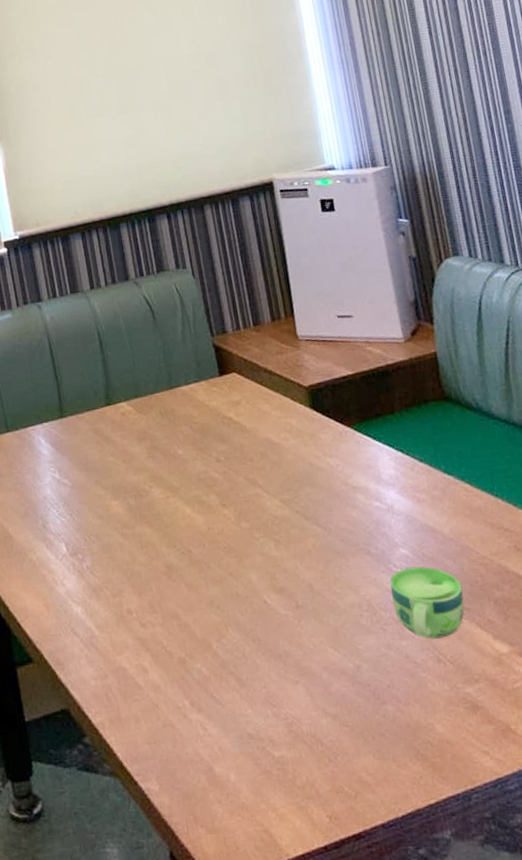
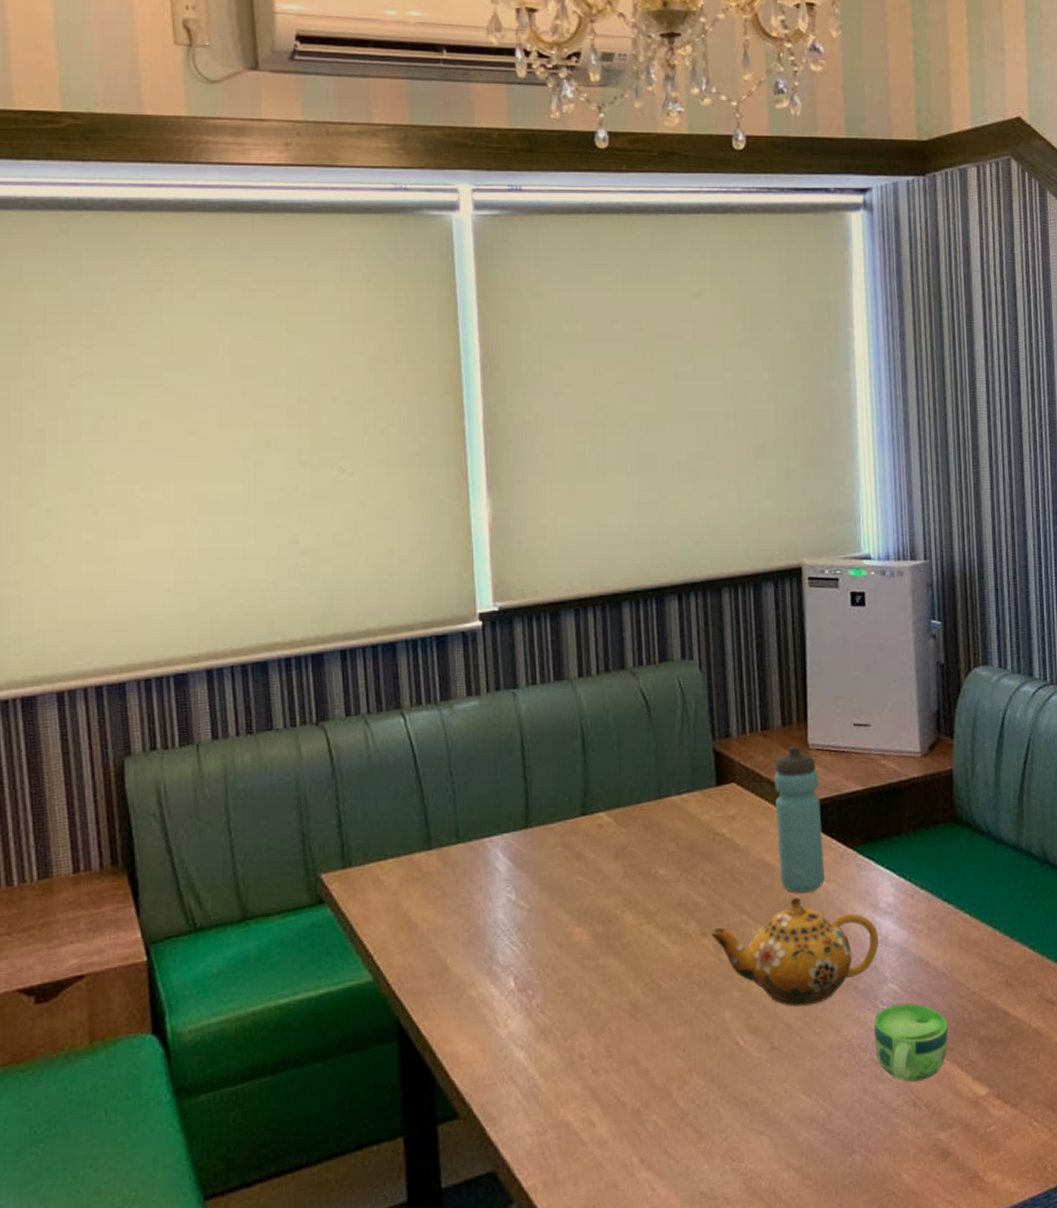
teapot: none [230,471,386,569] -> present [711,897,879,1007]
water bottle: none [269,337,327,468] -> present [774,745,824,893]

